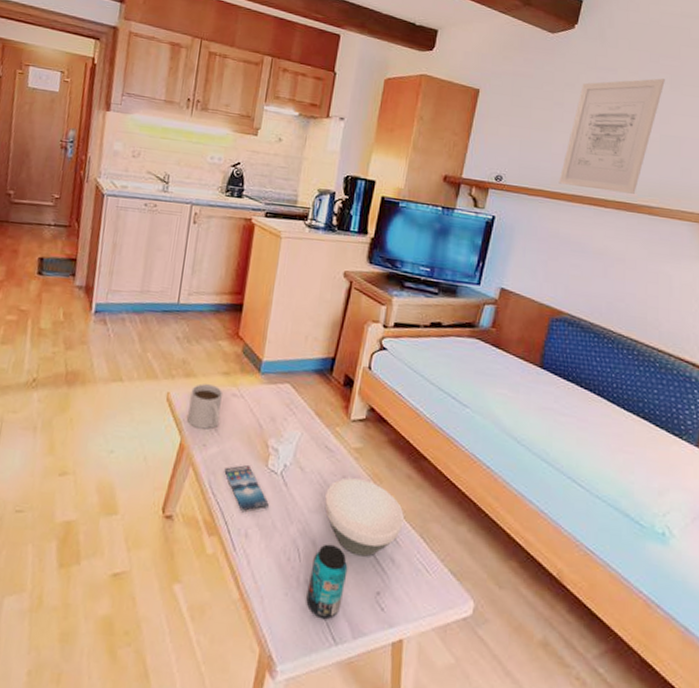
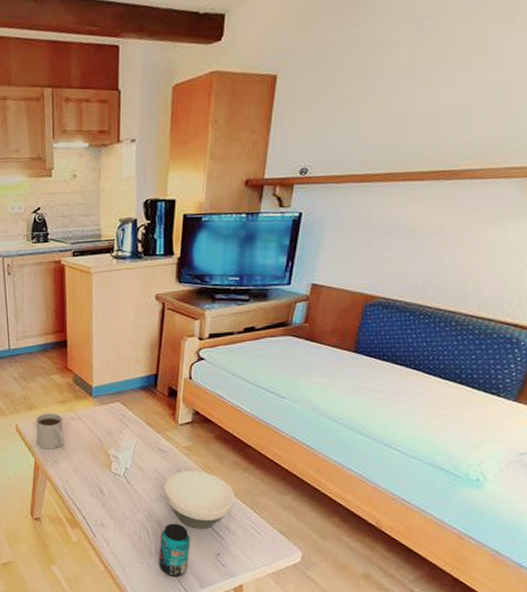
smartphone: present [224,465,269,511] -> none [75,473,117,507]
wall art: present [559,78,665,194] -> none [369,13,496,164]

